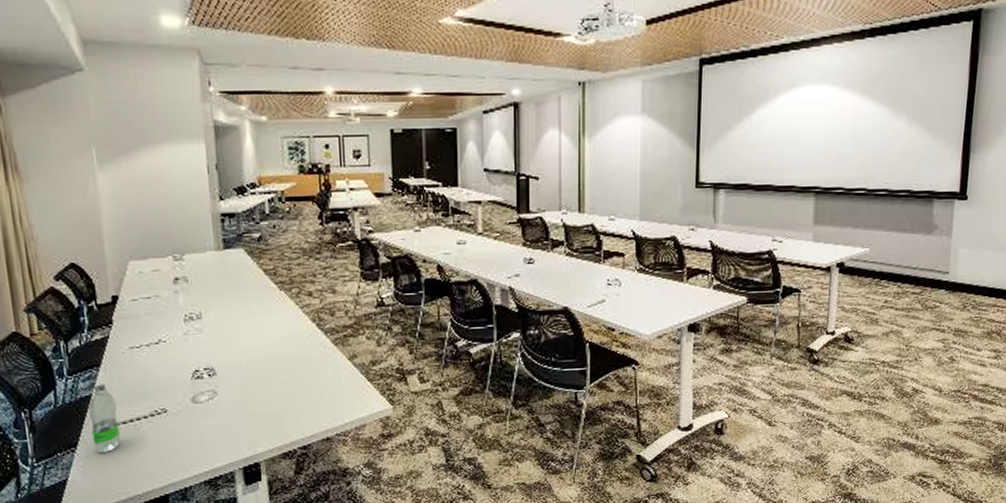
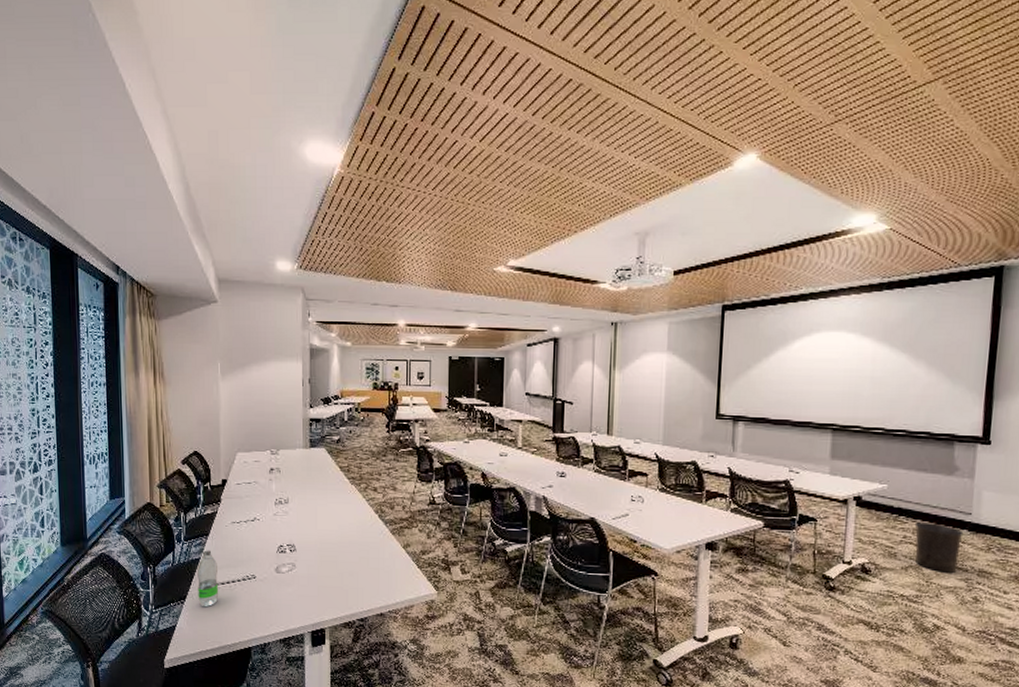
waste bin: none [895,285,941,335] -> present [914,522,964,573]

